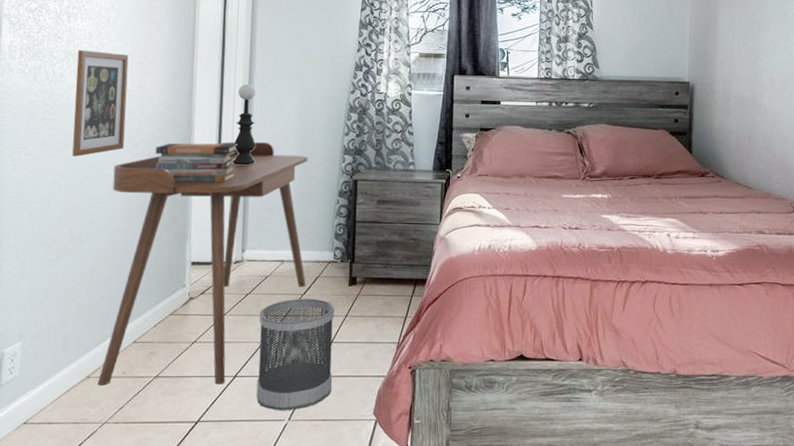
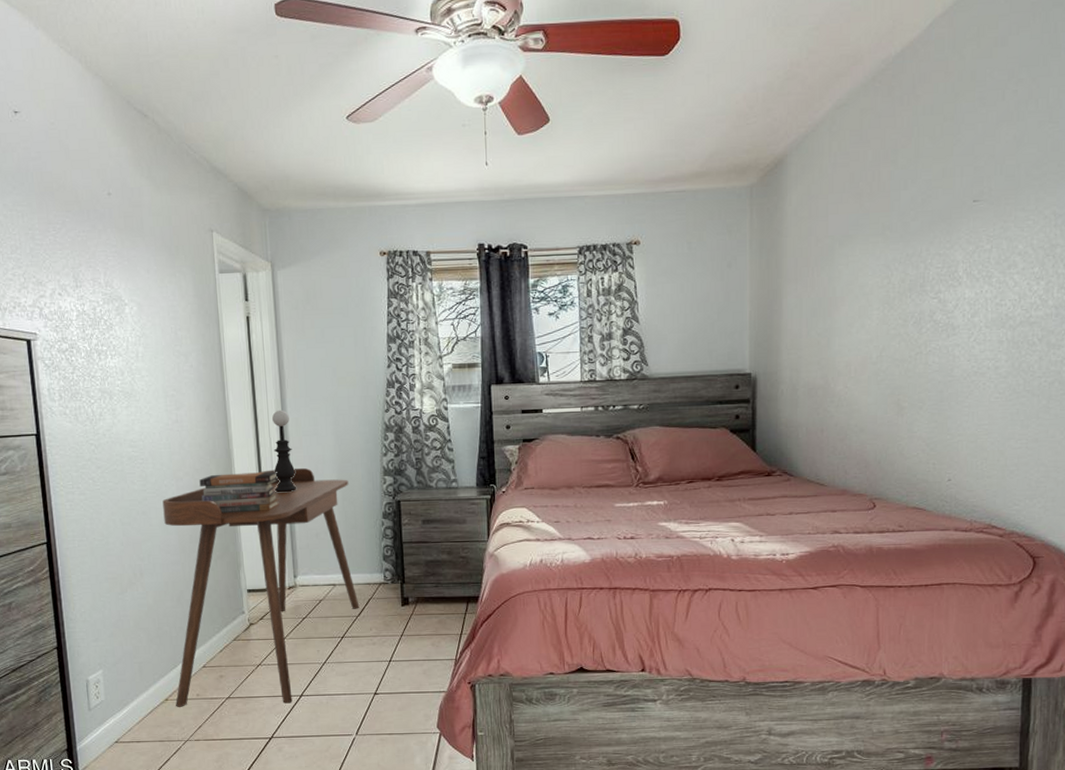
picture frame: present [72,50,129,157] -> none [112,387,169,494]
wastebasket: present [256,298,335,411] -> none [318,619,395,727]

